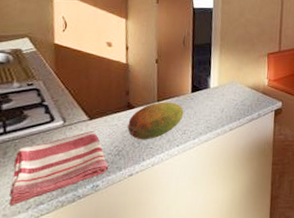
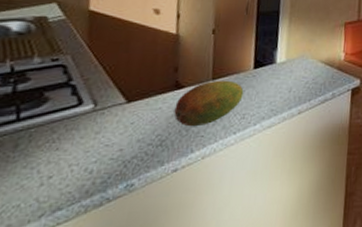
dish towel: present [8,131,109,206] -> none [15,117,149,214]

